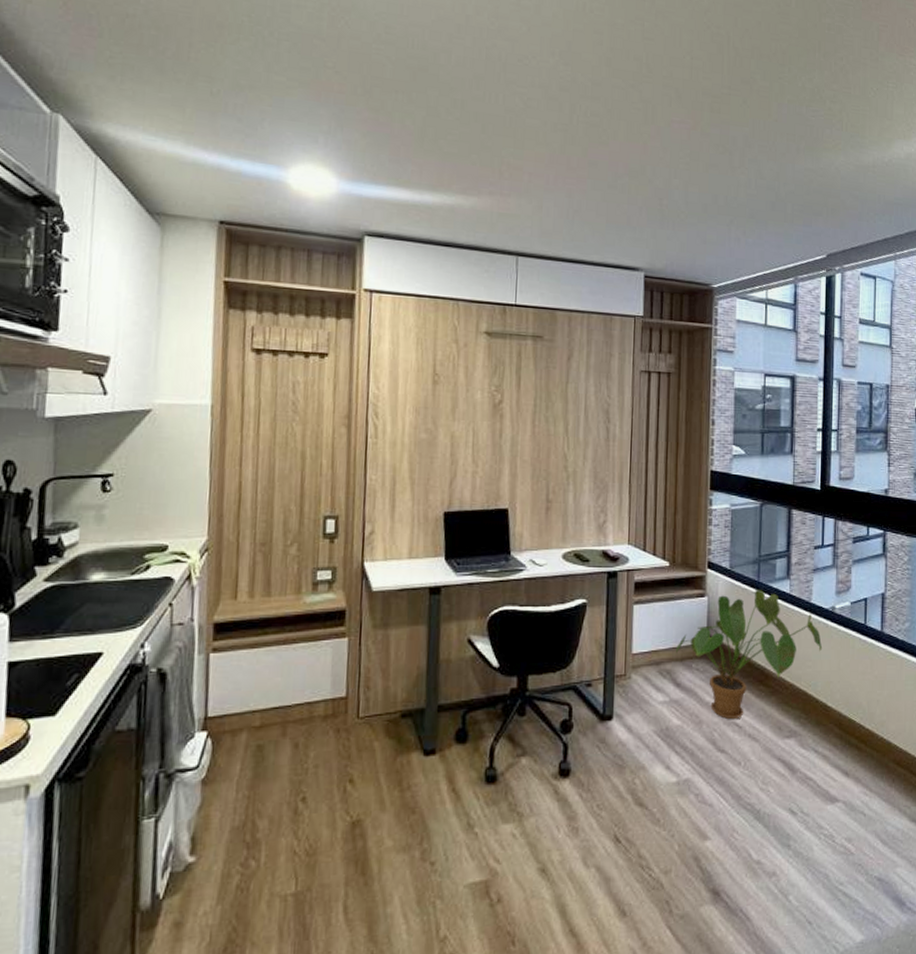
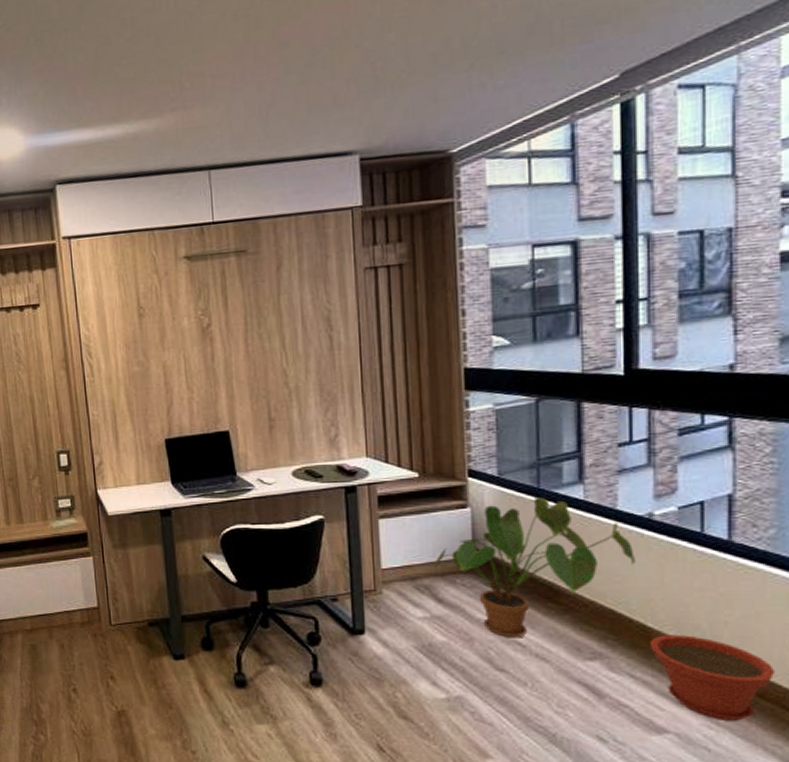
plant pot: none [828,713,907,787] -> present [649,635,776,721]

